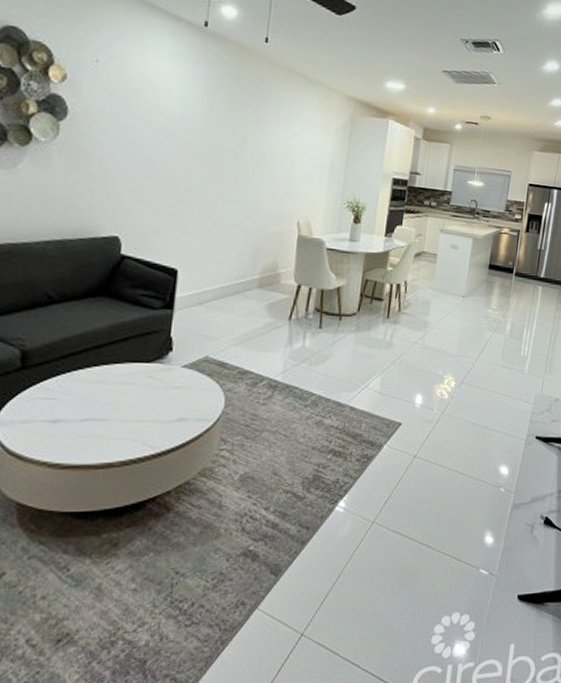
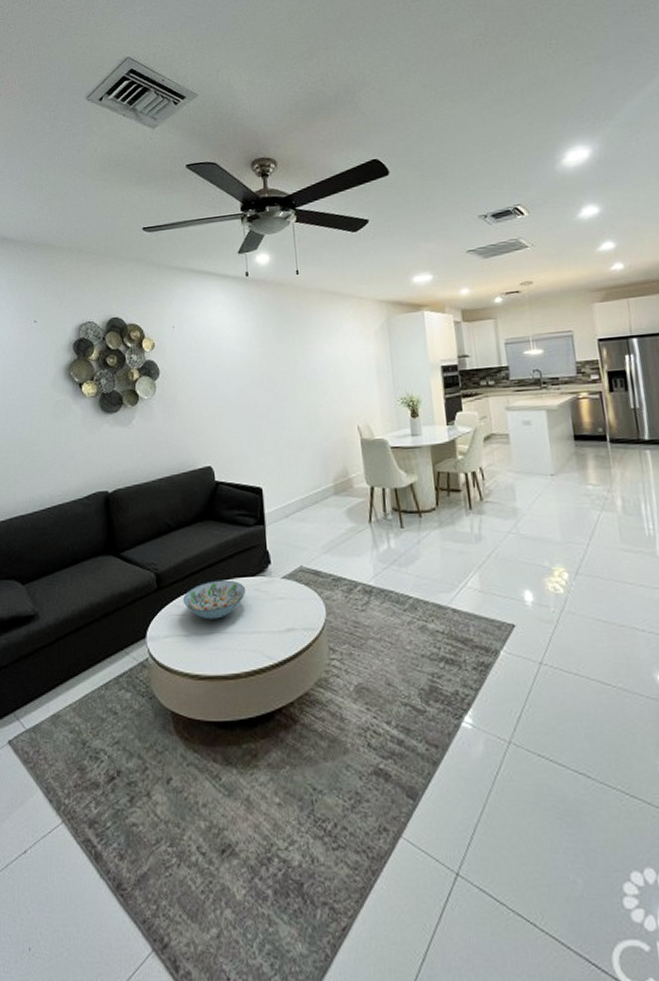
decorative bowl: none [53,363,138,406] -> present [182,579,246,620]

